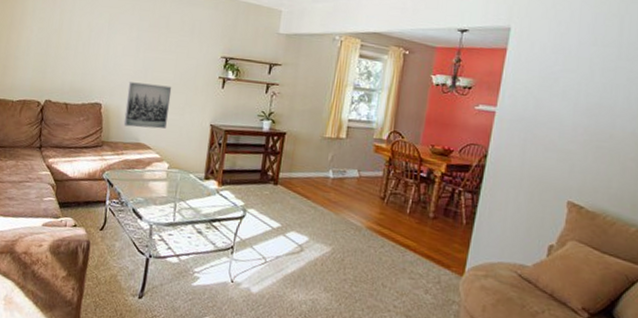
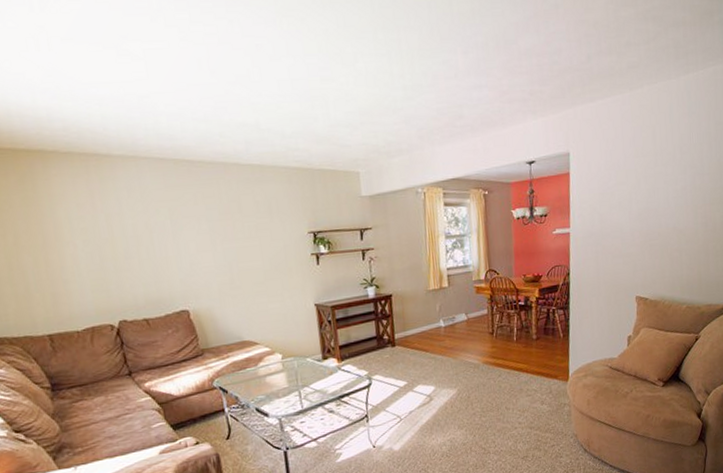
wall art: present [123,82,172,129] -> none [213,274,269,328]

